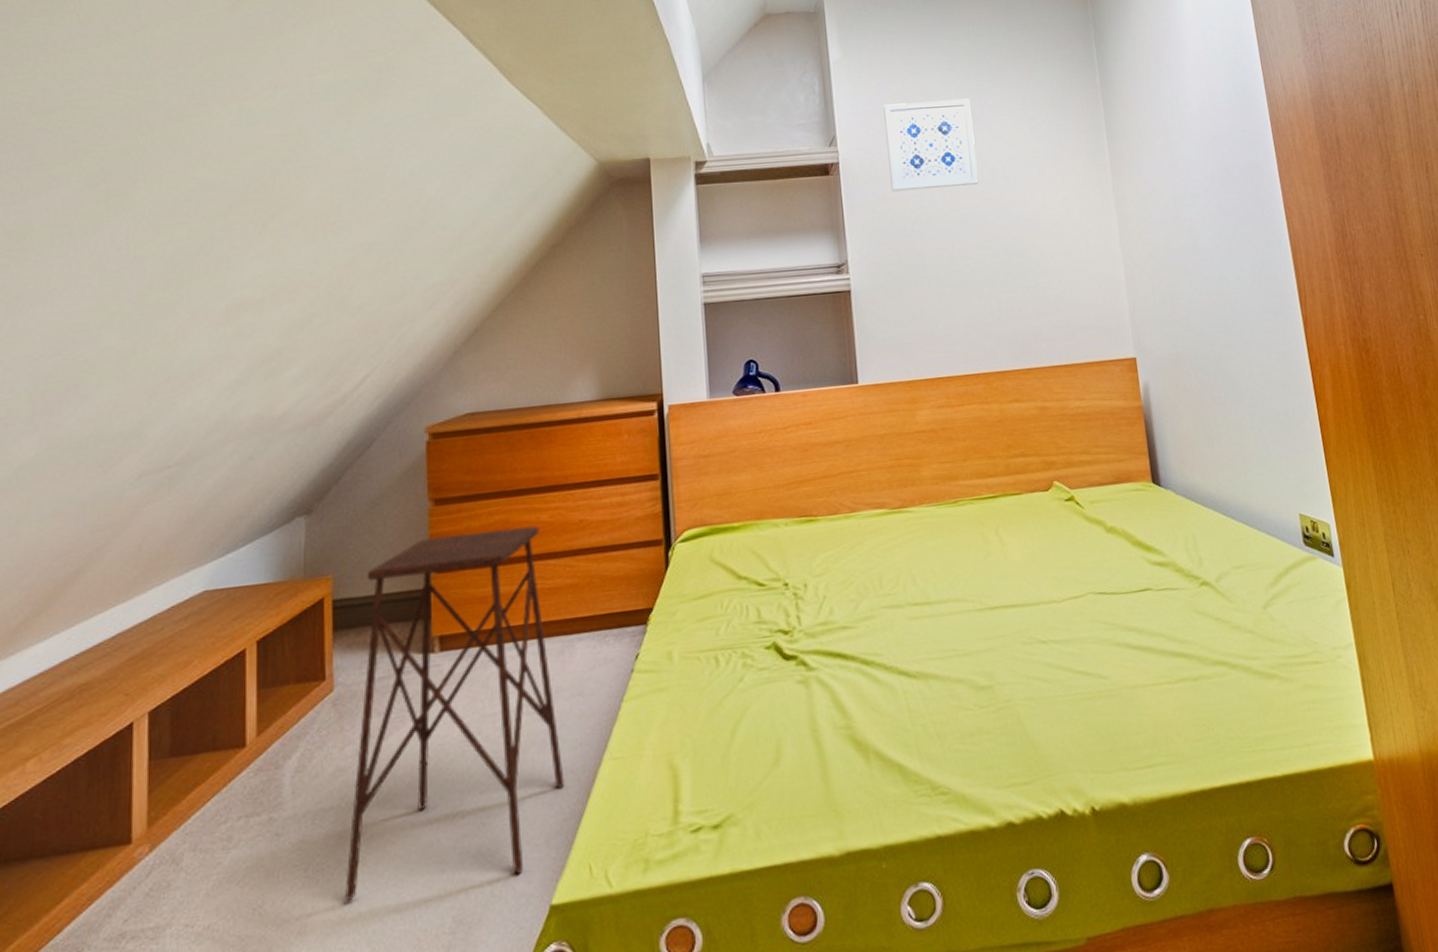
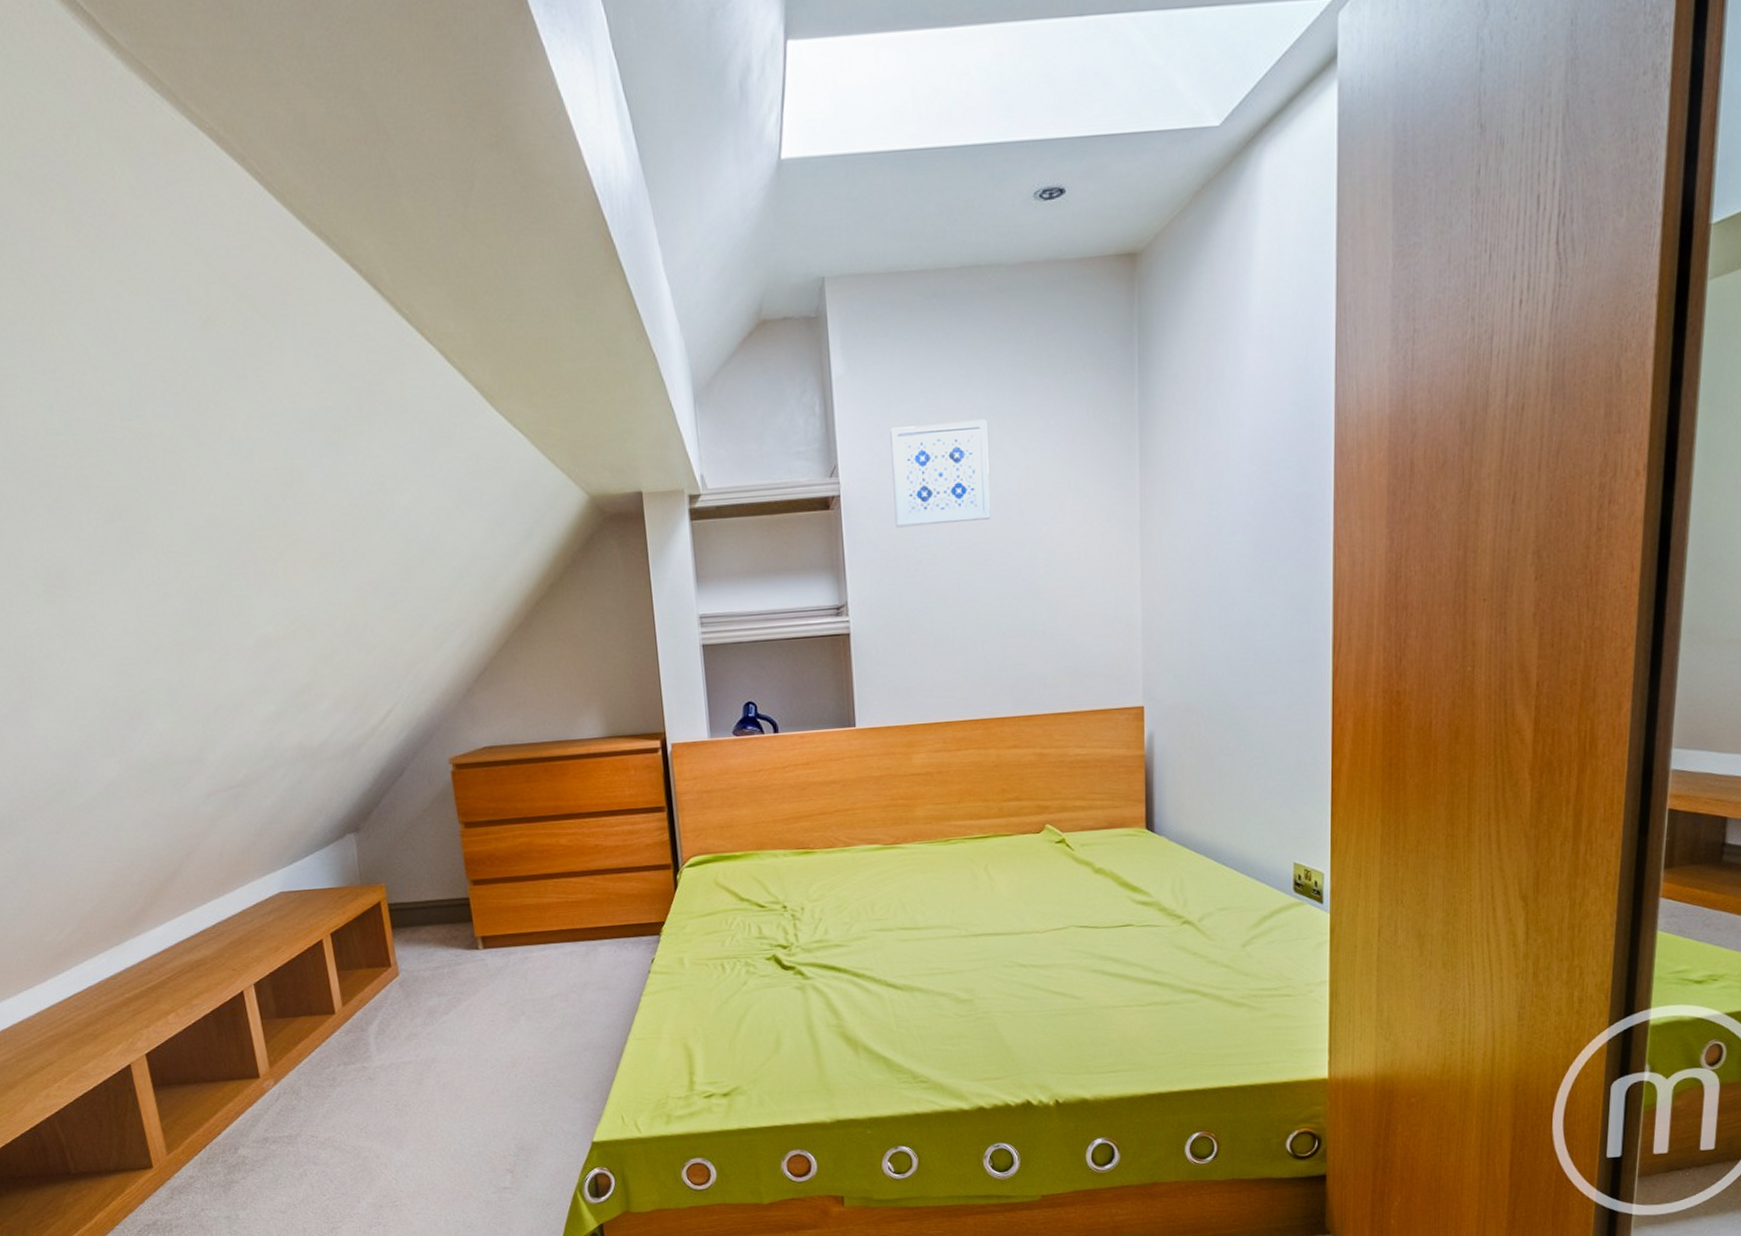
side table: present [345,525,565,901] -> none [414,848,598,1128]

